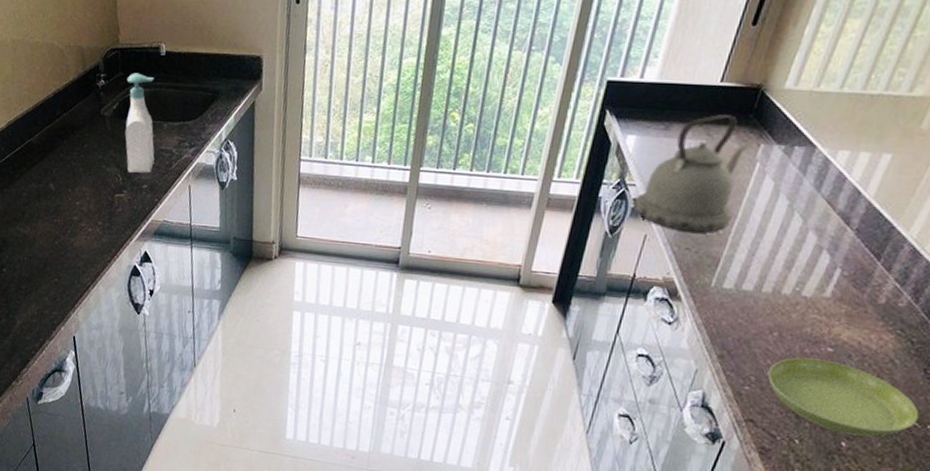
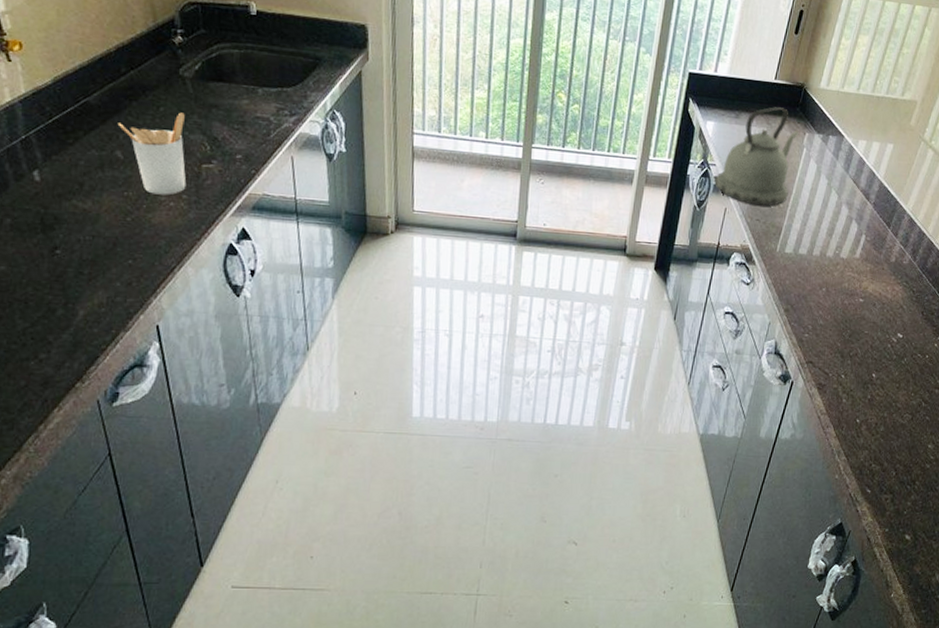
utensil holder: none [52,148,104,222] -> present [117,112,187,195]
soap bottle: present [125,73,155,173] -> none [210,31,249,142]
saucer: present [767,357,919,437] -> none [820,307,921,368]

